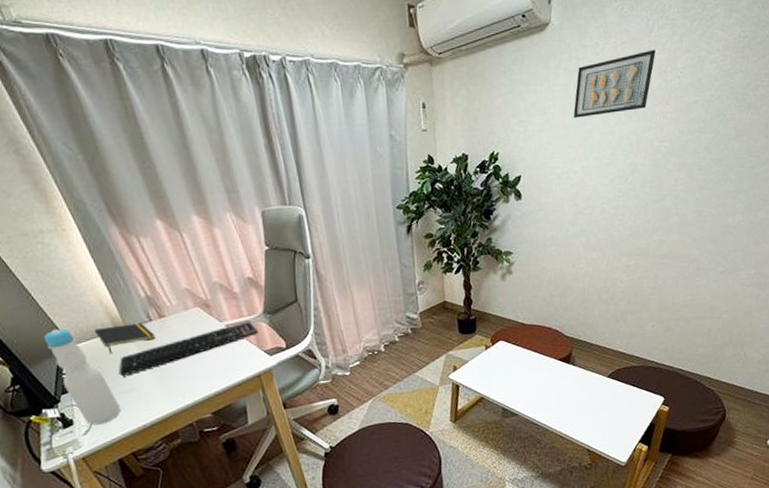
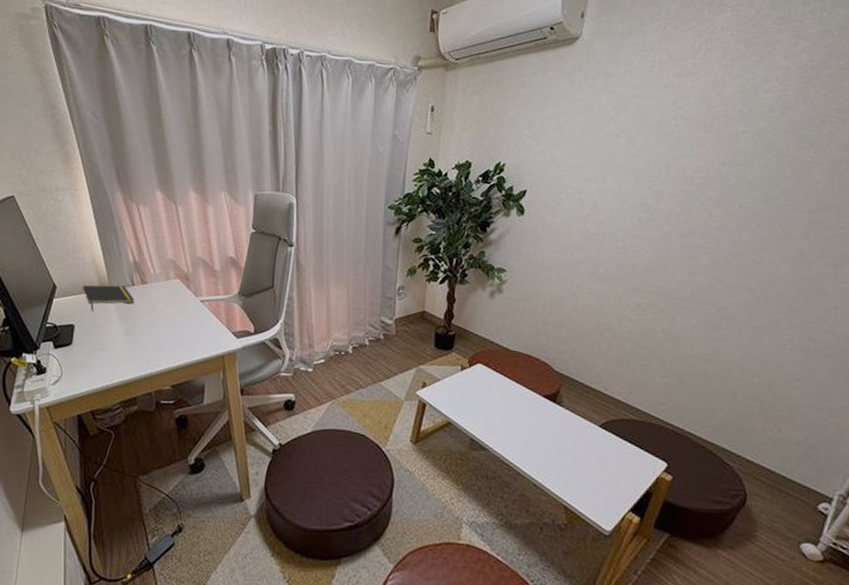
bottle: present [44,328,121,425] -> none [38,280,90,378]
keyboard: present [118,320,259,377] -> none [95,299,231,335]
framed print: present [573,49,656,118] -> none [594,72,700,137]

